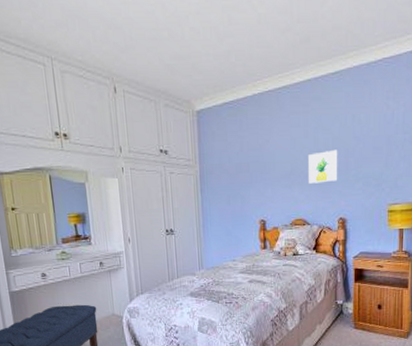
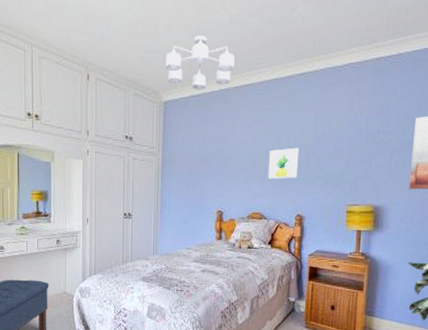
ceiling light fixture: none [194,38,266,97] -> present [165,36,235,90]

